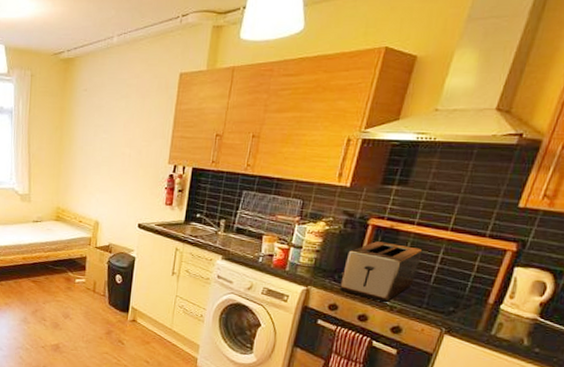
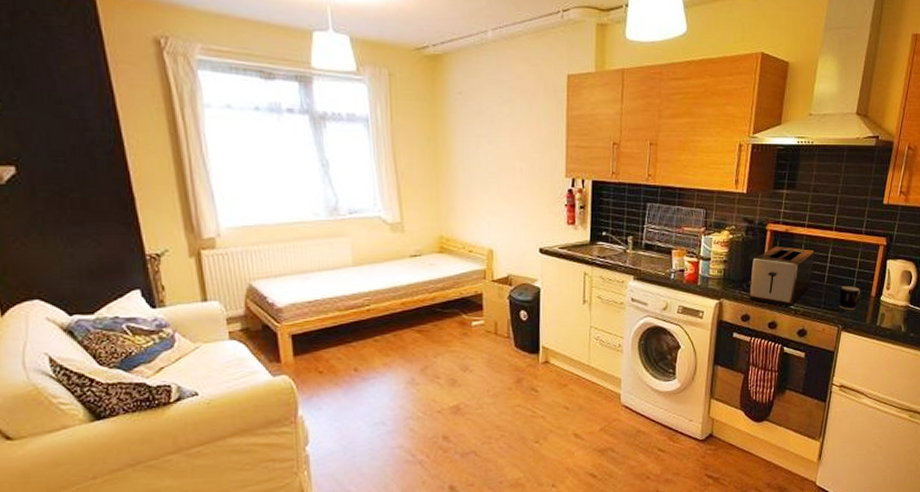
mug: none [445,288,476,315] -> present [839,285,861,311]

